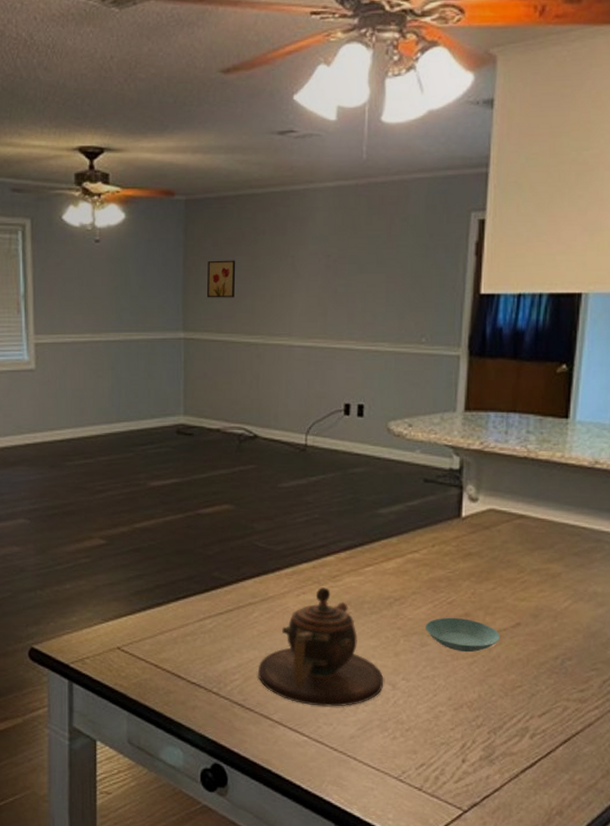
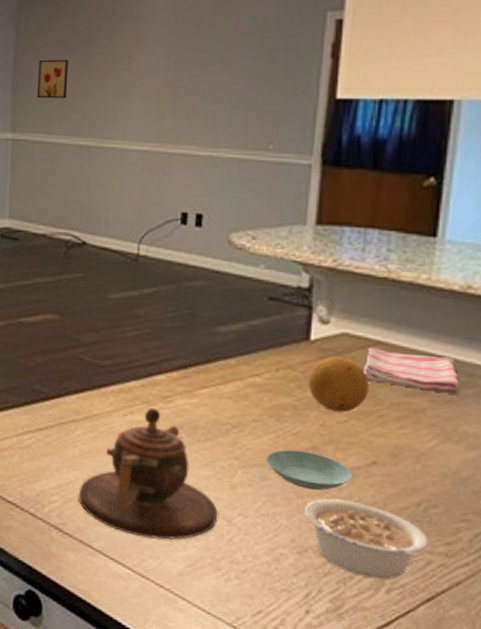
legume: none [459,659,565,727] -> present [304,499,428,580]
fruit: none [460,531,513,581] -> present [308,356,369,412]
dish towel: none [508,520,589,559] -> present [364,347,459,394]

